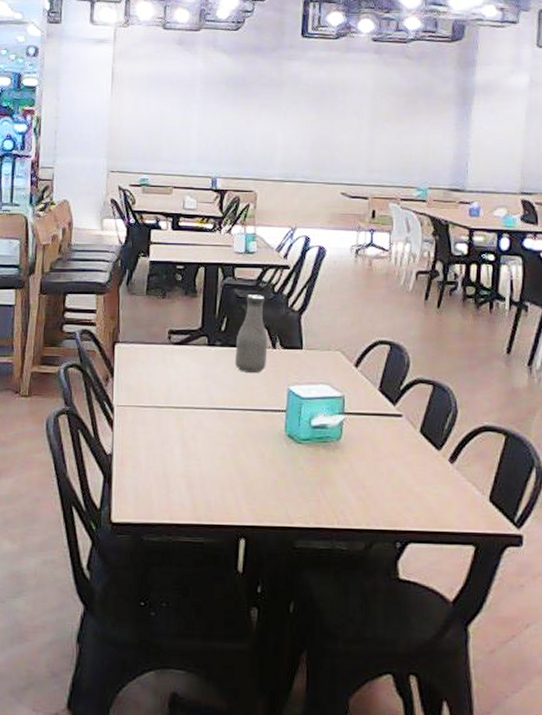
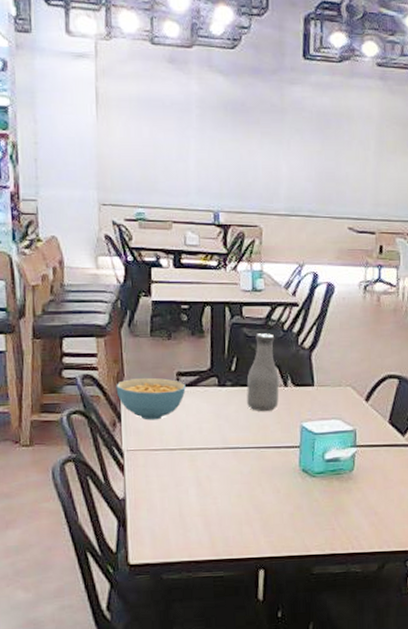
cereal bowl: none [111,334,177,377] -> present [116,377,186,420]

